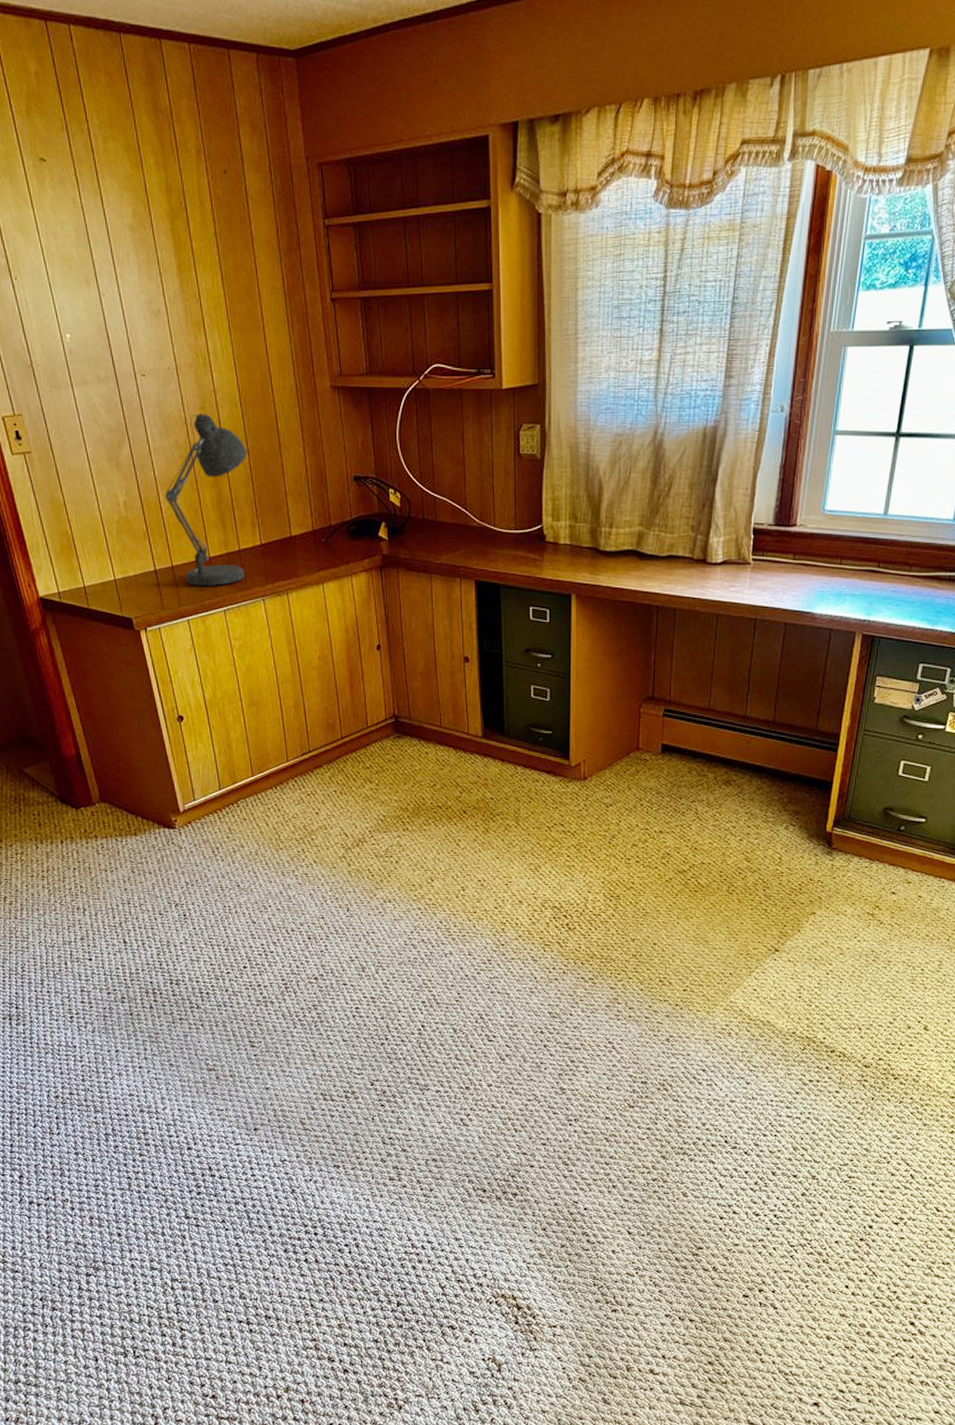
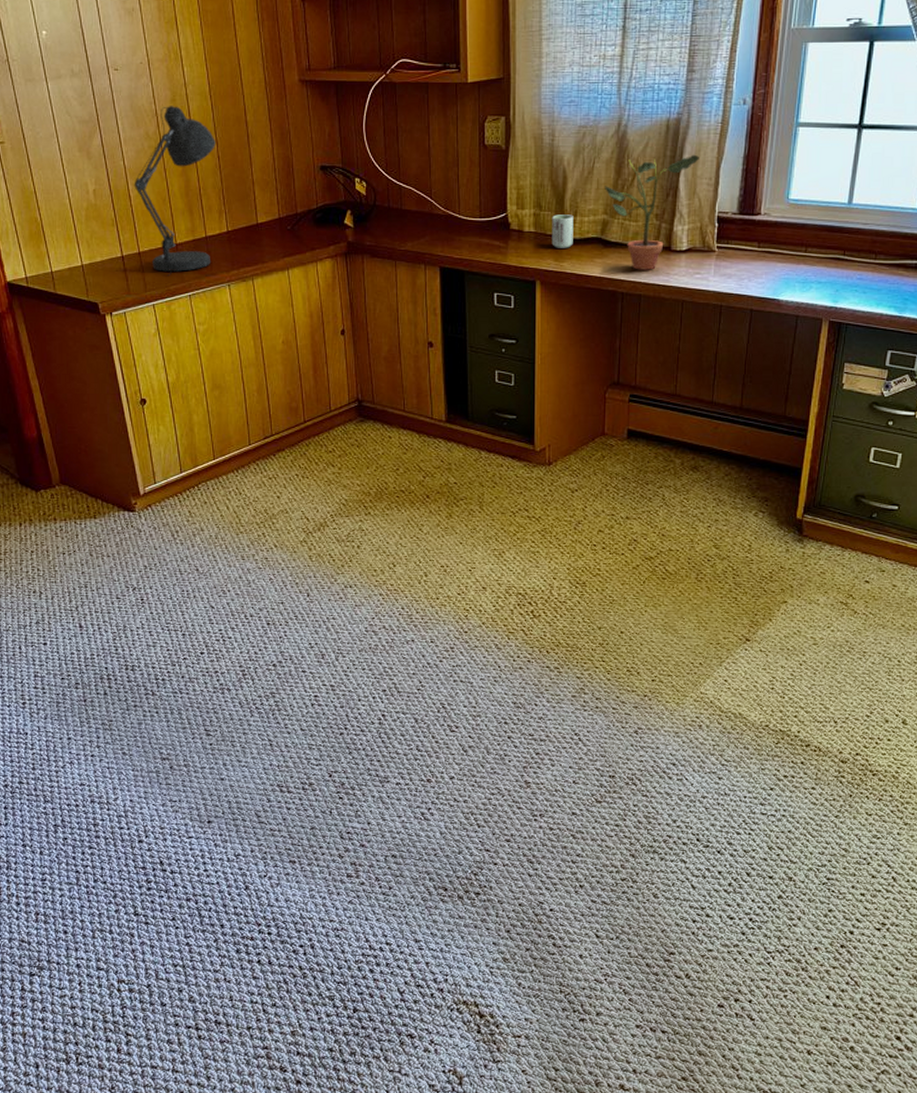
cup: none [587,526,609,561] -> present [552,215,574,248]
potted plant: none [641,464,736,583] -> present [605,154,699,270]

